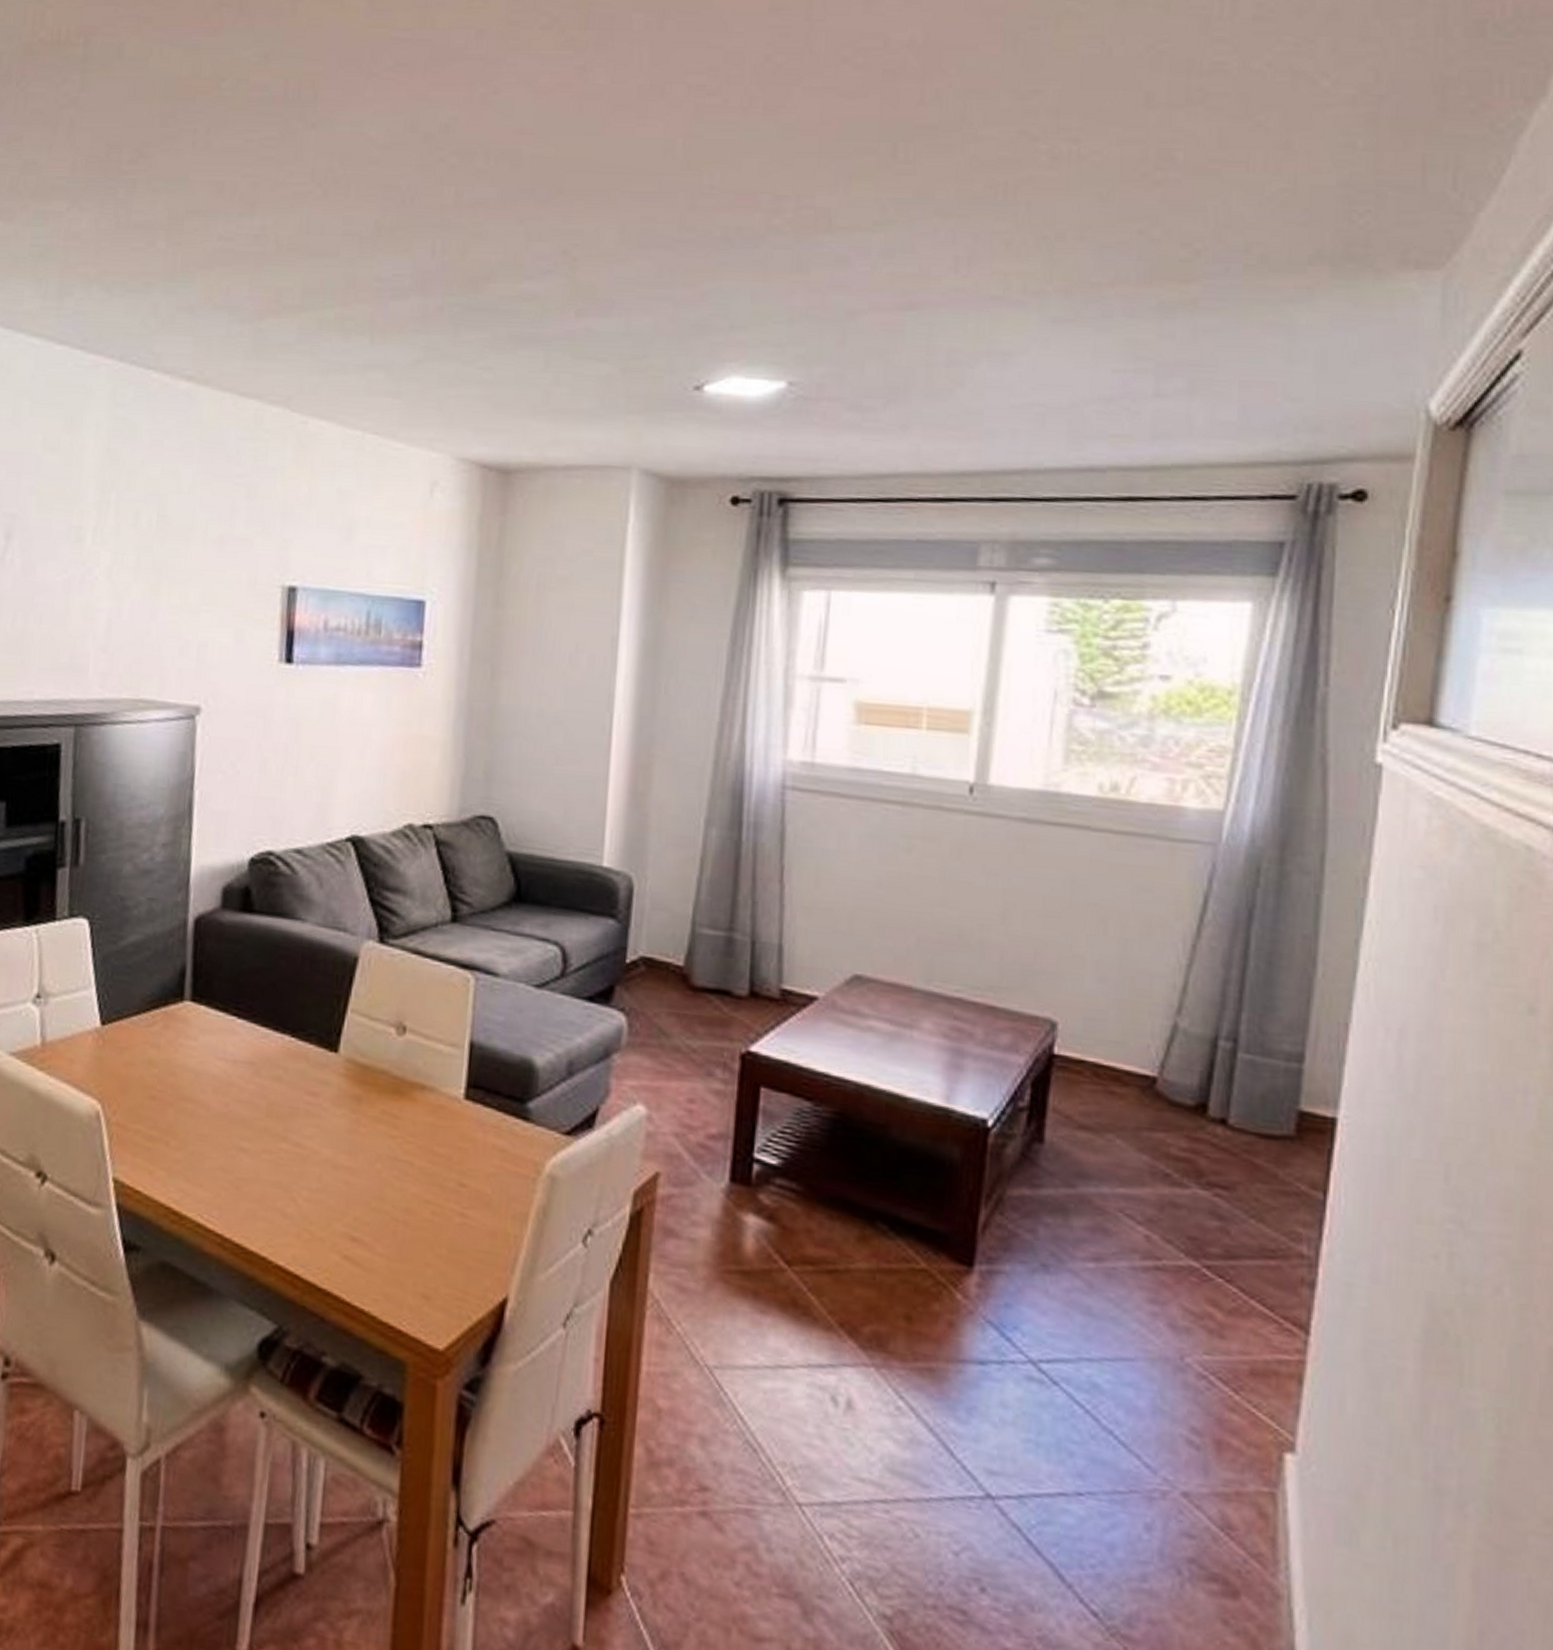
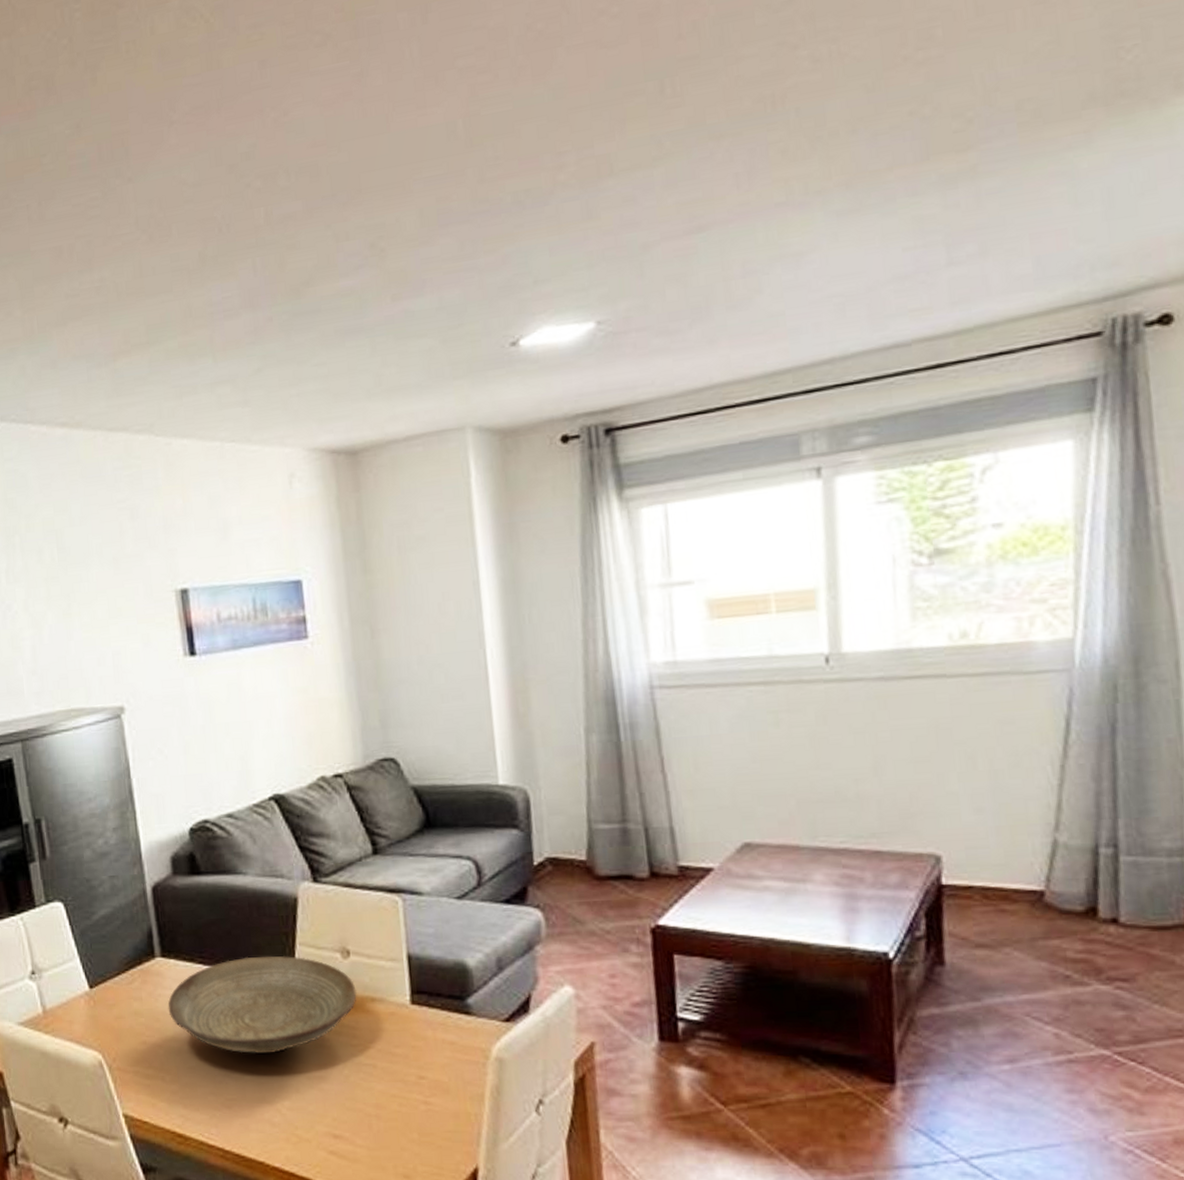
decorative bowl: none [187,1016,406,1133] -> present [167,955,357,1054]

